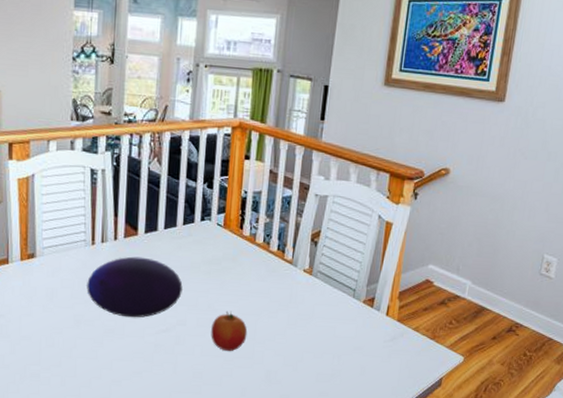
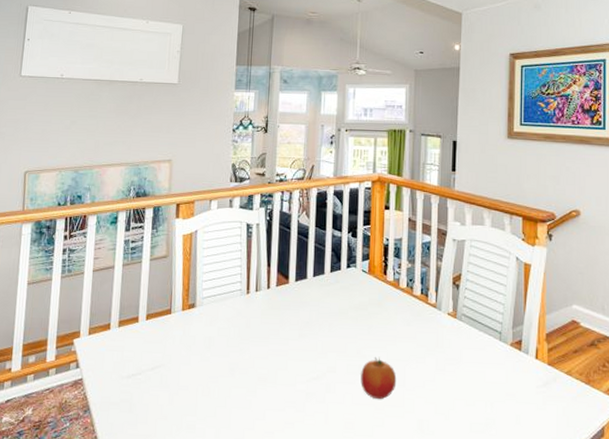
decorative orb: present [87,256,183,318] -> none [241,304,332,366]

